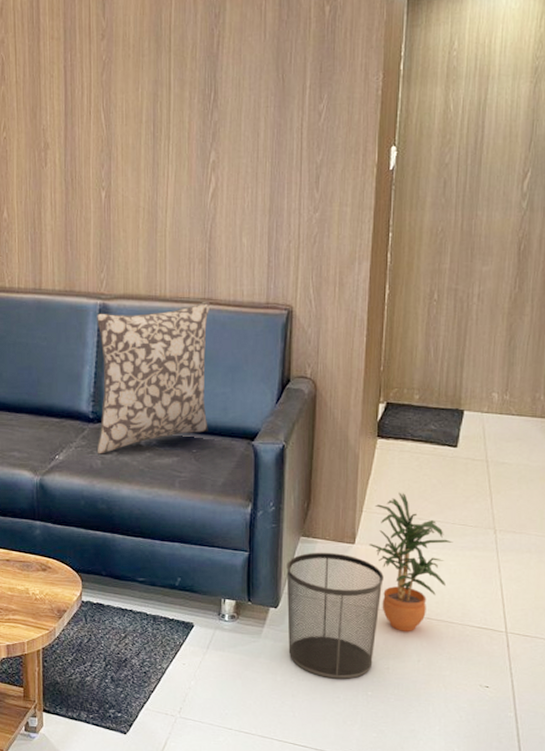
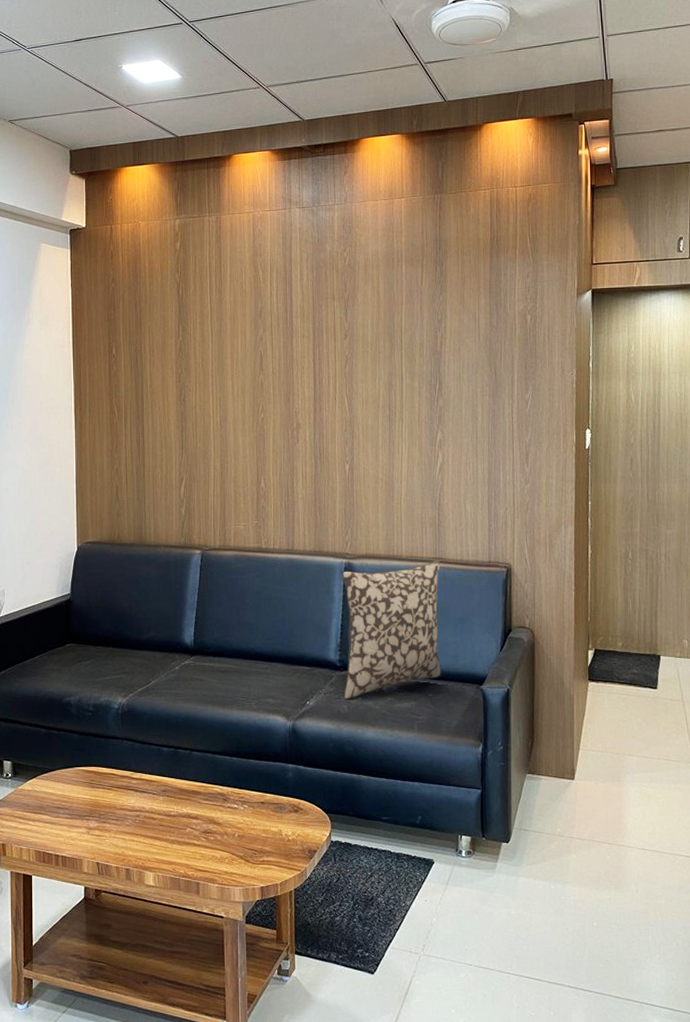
waste bin: present [286,552,384,679] -> none [515,788,601,911]
potted plant: present [369,492,453,631] -> none [586,730,660,862]

